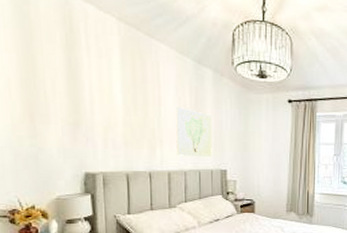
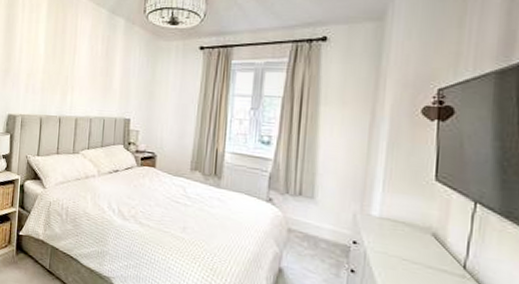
wall art: present [175,106,212,157] -> none [85,54,120,104]

